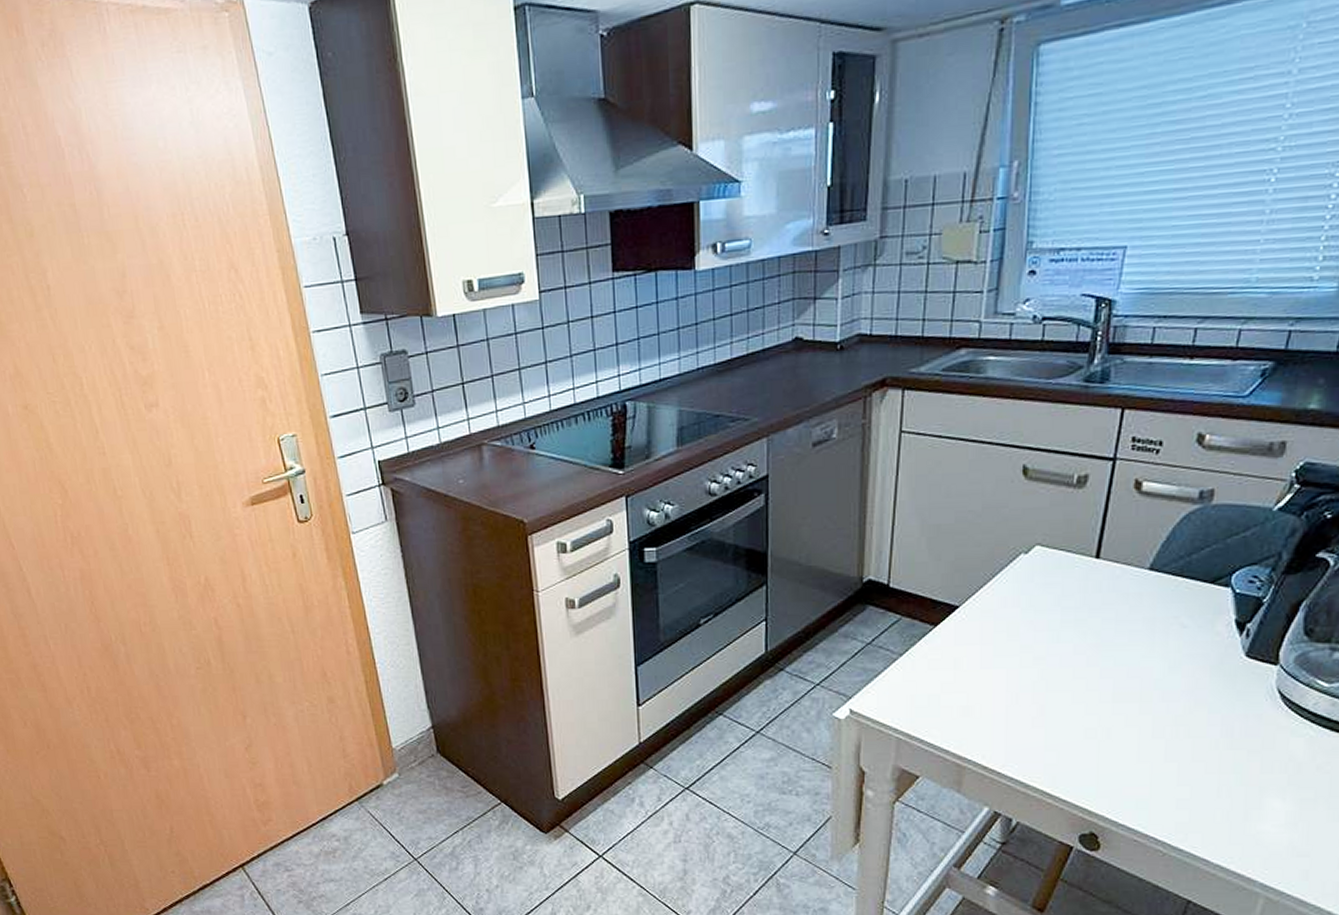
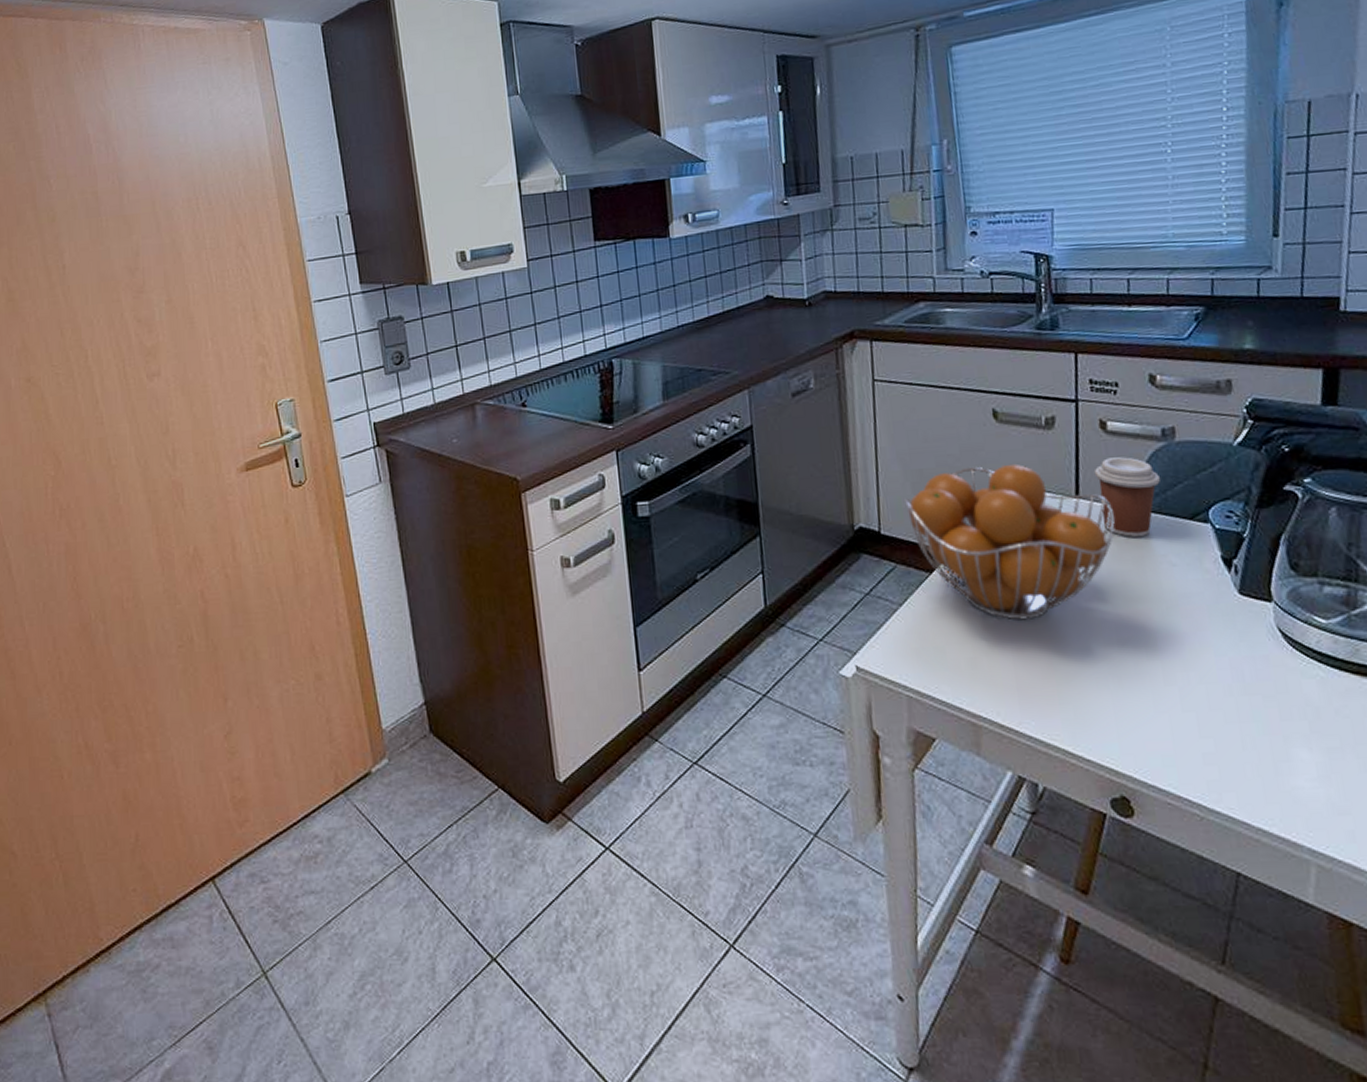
fruit basket: none [917,522,1132,673] -> present [903,463,1115,620]
coffee cup: none [1119,518,1189,598] -> present [1094,457,1161,537]

